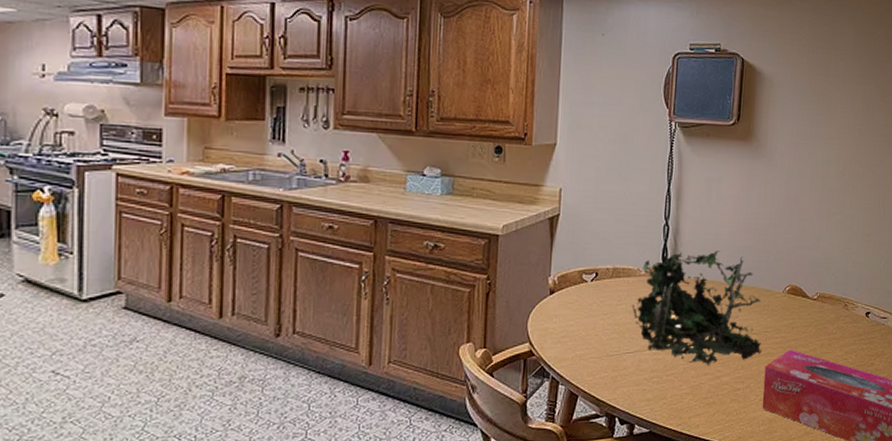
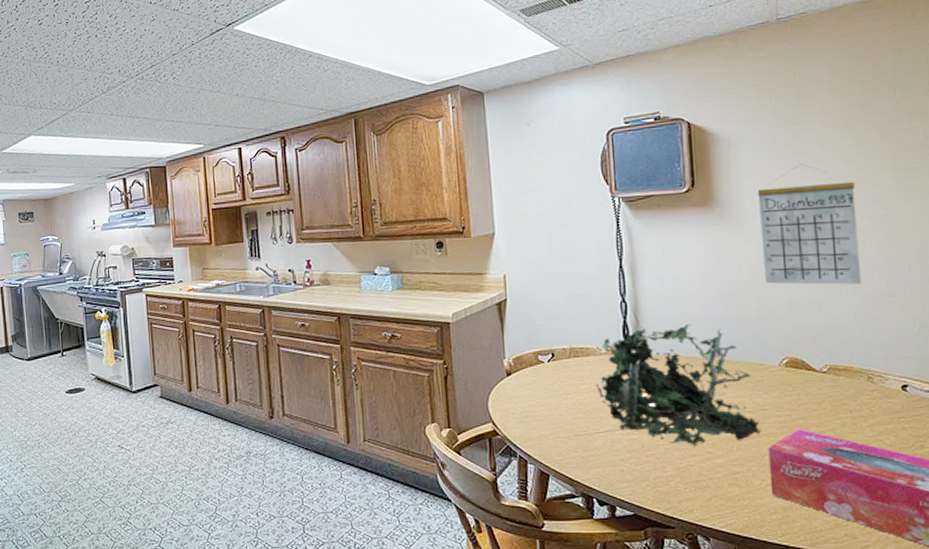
calendar: none [783,112,858,224] -> present [757,163,862,285]

